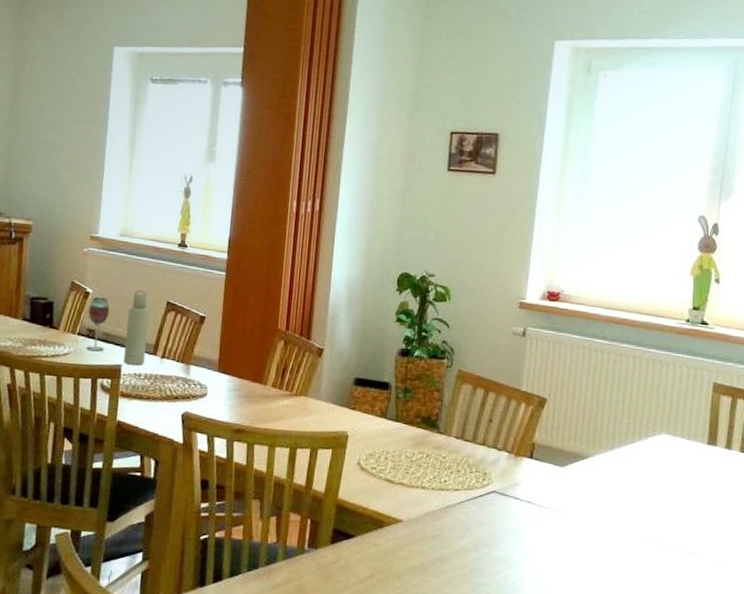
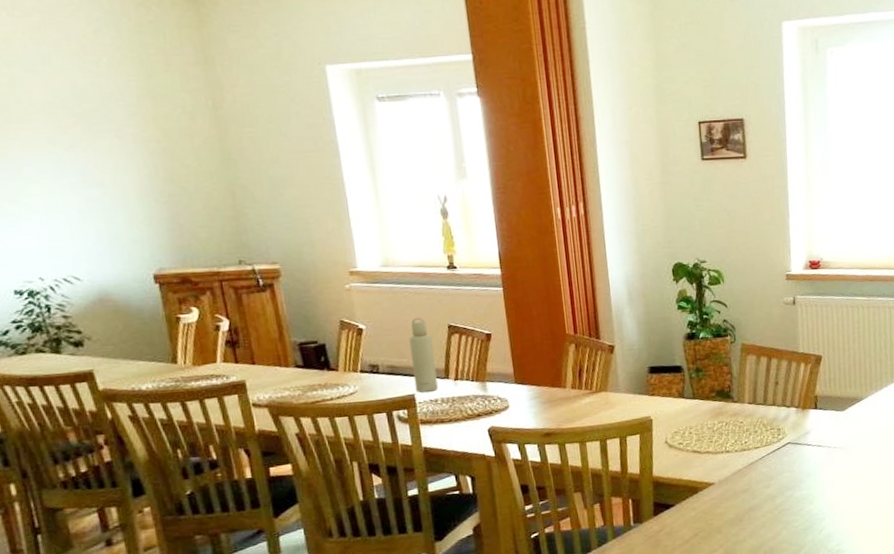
wineglass: present [87,297,110,352] -> none [365,331,393,386]

